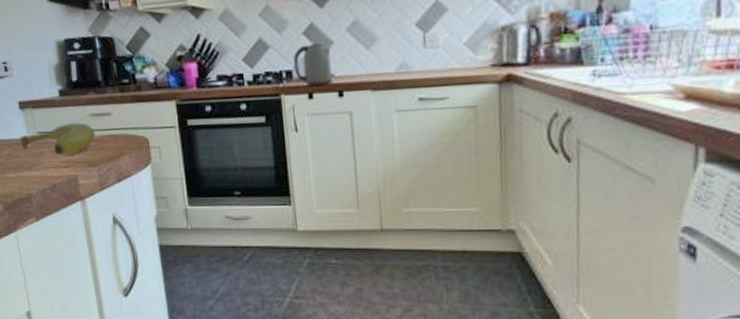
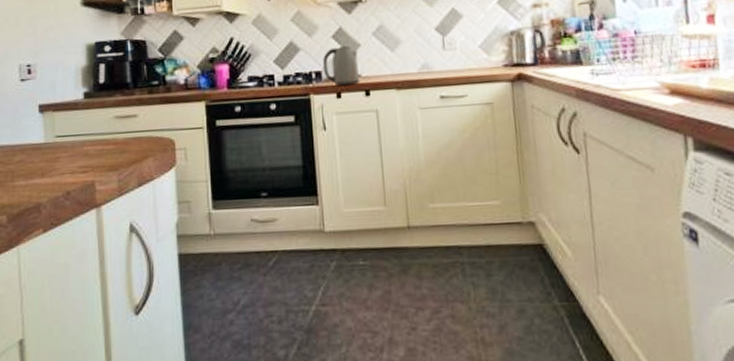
fruit: present [20,122,95,156] -> none [35,125,118,160]

